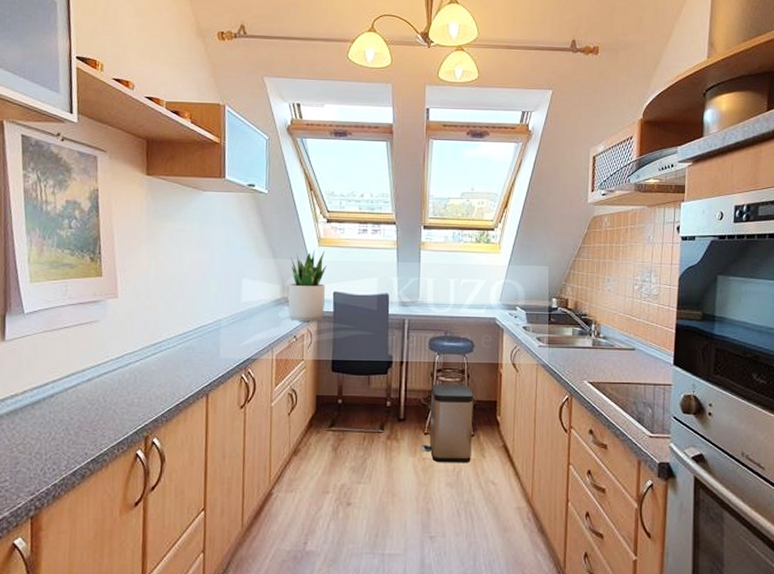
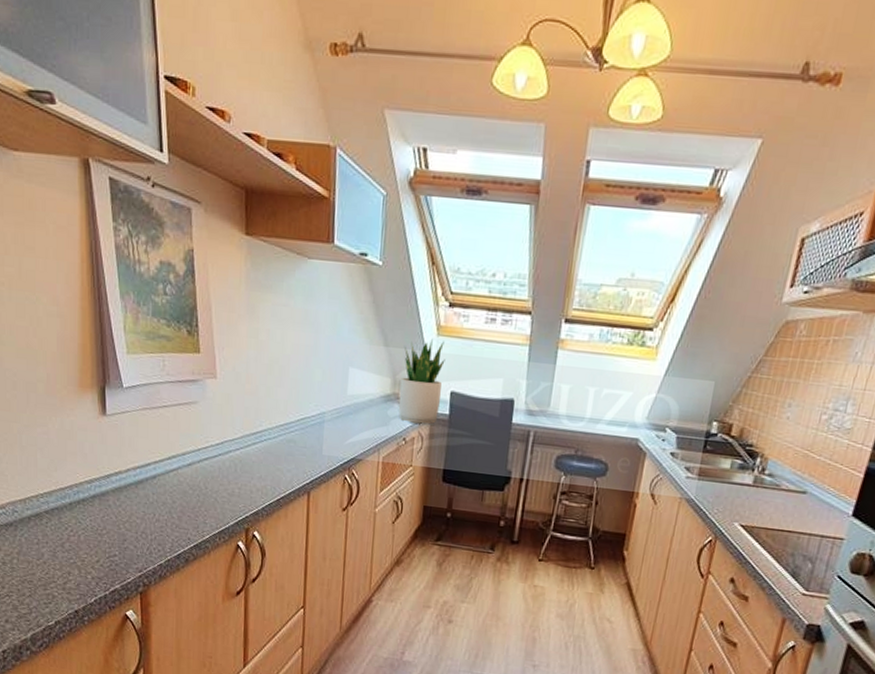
pedal bin: present [422,384,473,463] -> none [534,508,600,597]

